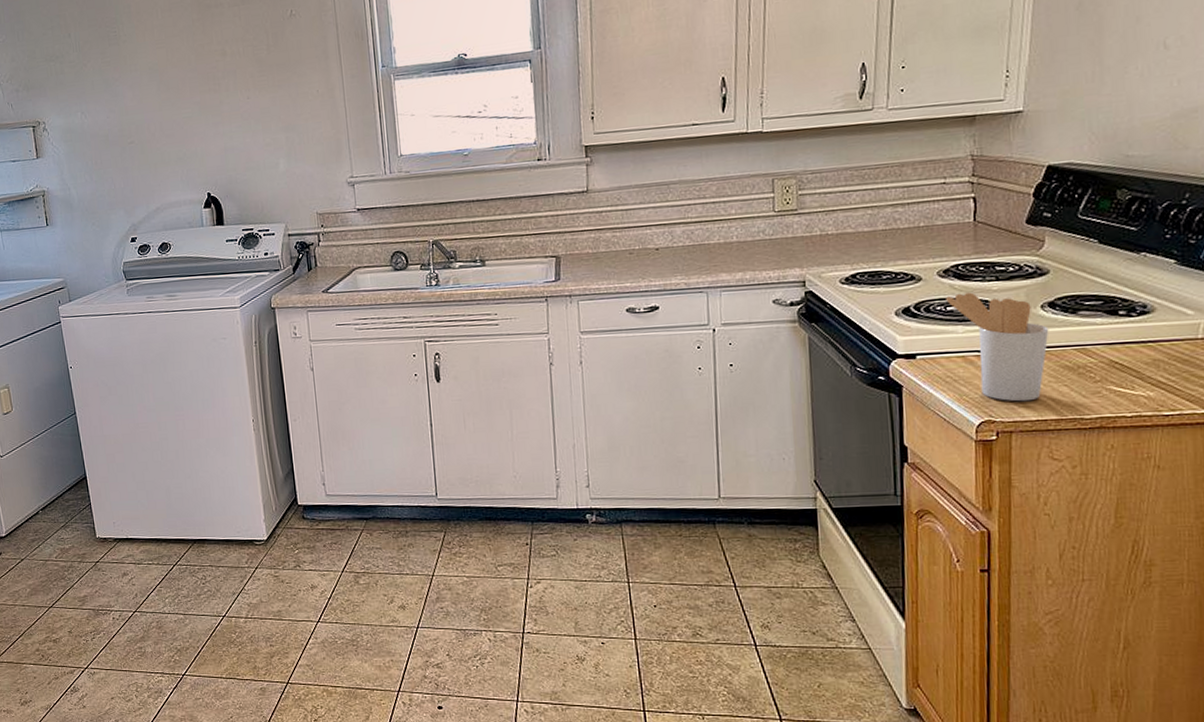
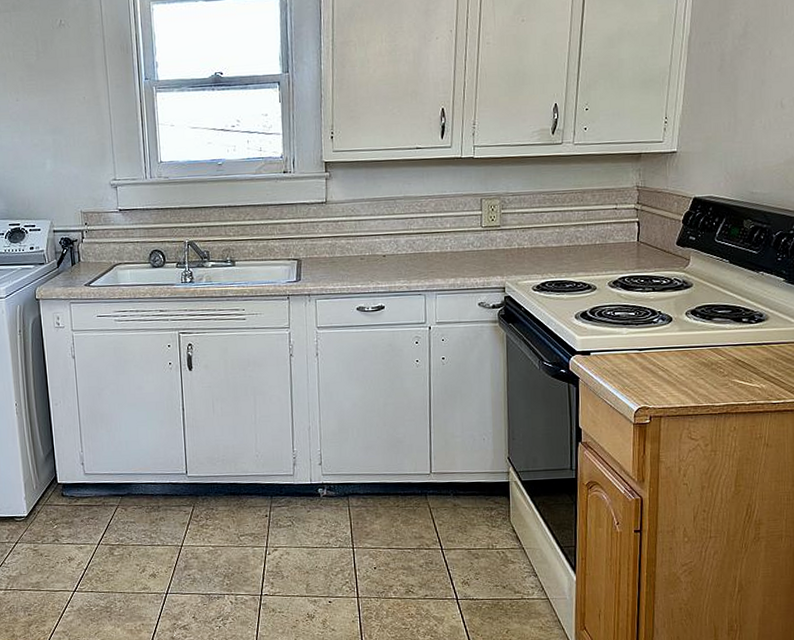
utensil holder: present [946,292,1049,402] -> none [614,300,691,392]

